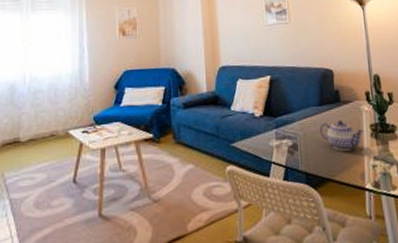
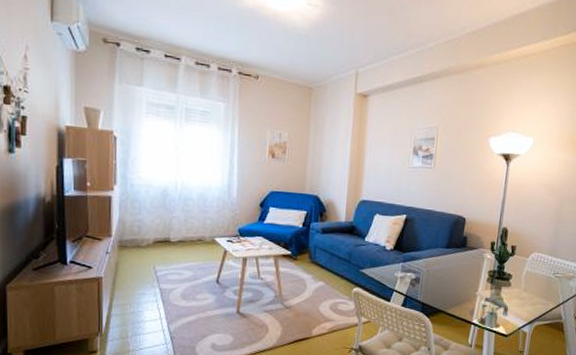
teapot: present [319,120,365,151] -> none [441,263,483,290]

